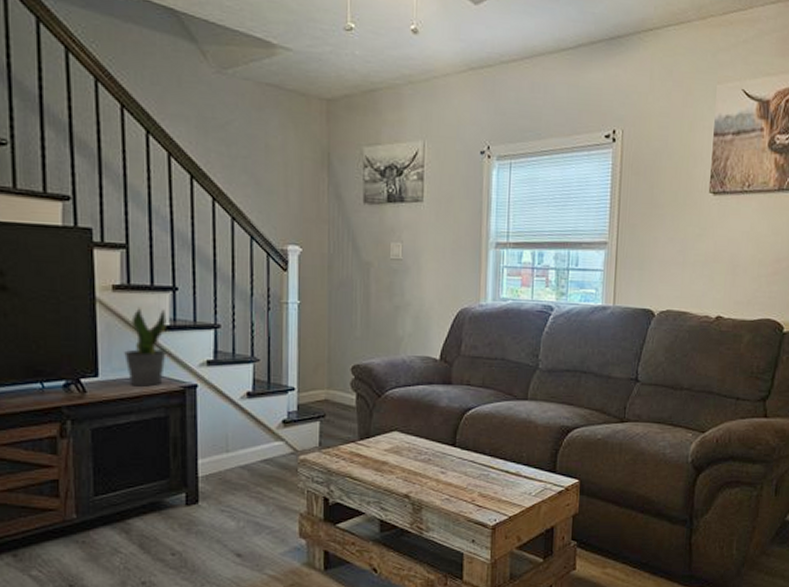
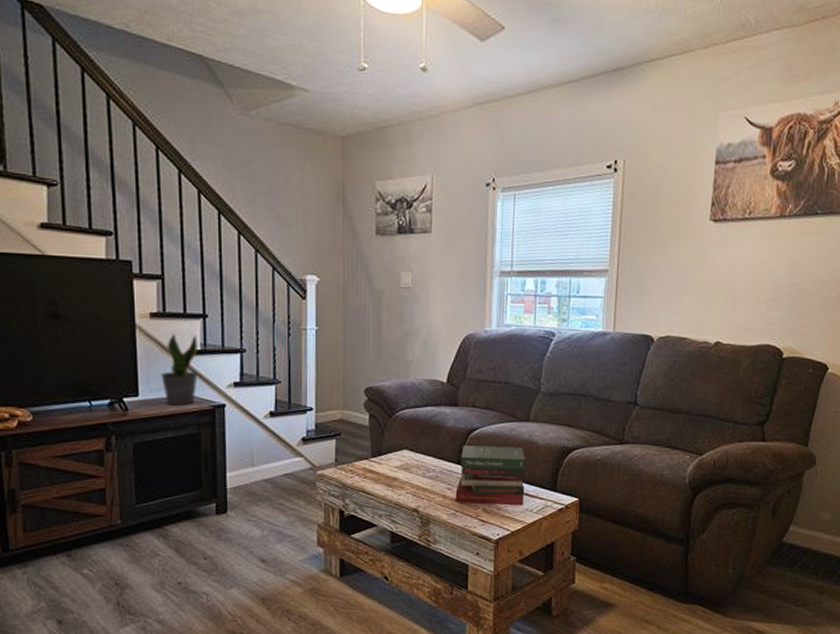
books: none [449,426,525,488] -> present [455,445,527,505]

